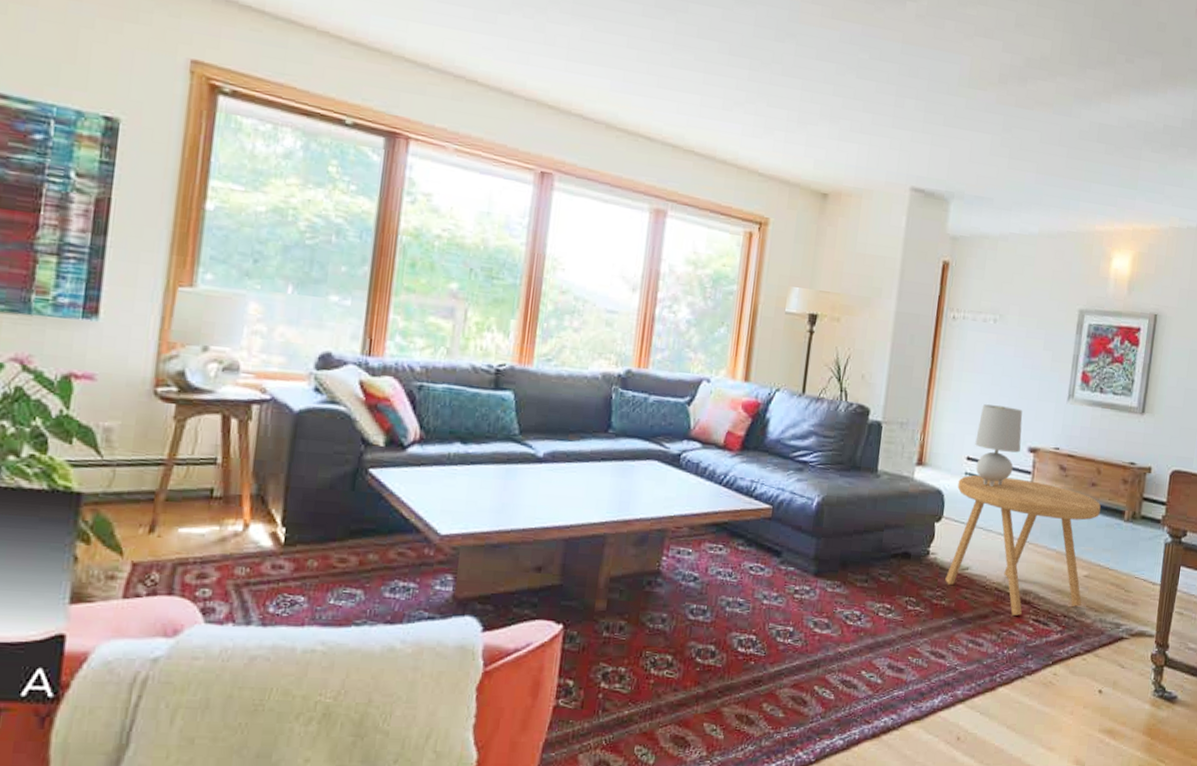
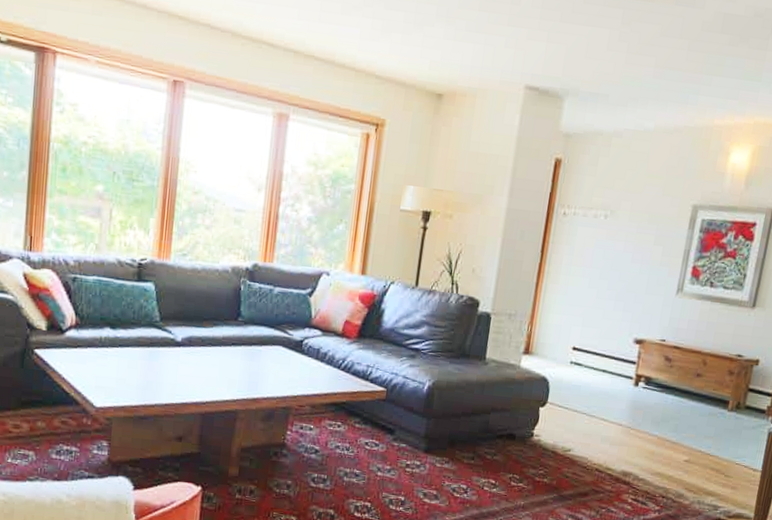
side table: present [945,475,1101,616] -> none [547,364,705,495]
table lamp: present [975,404,1023,488] -> none [581,297,630,376]

